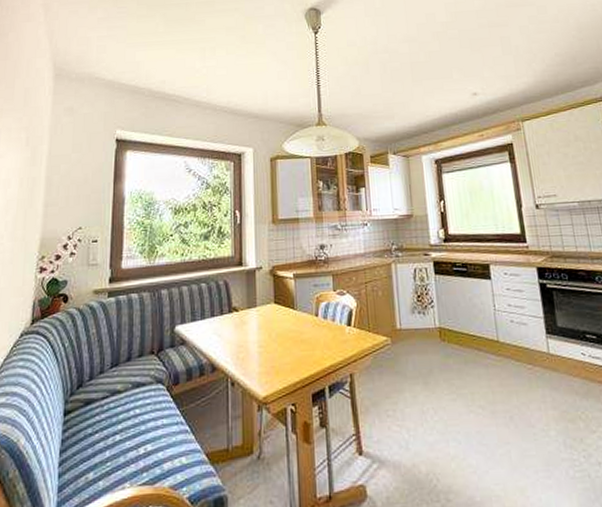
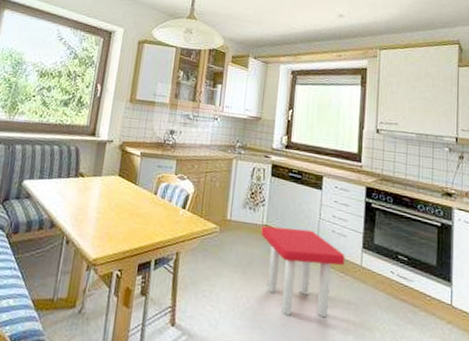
stool: none [435,324,531,421] -> present [261,226,345,318]

